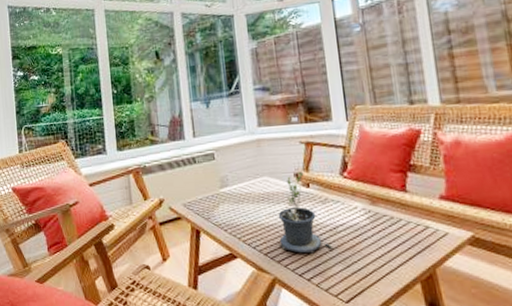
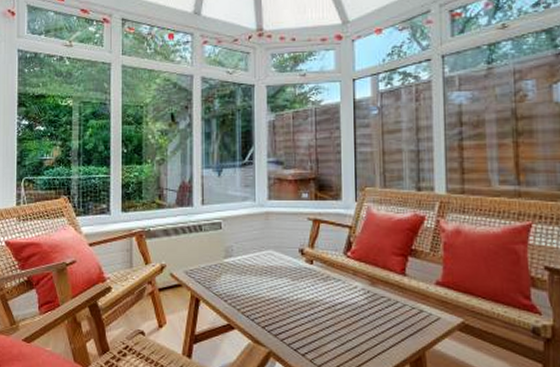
potted plant: present [278,171,333,254] -> none [278,247,330,330]

